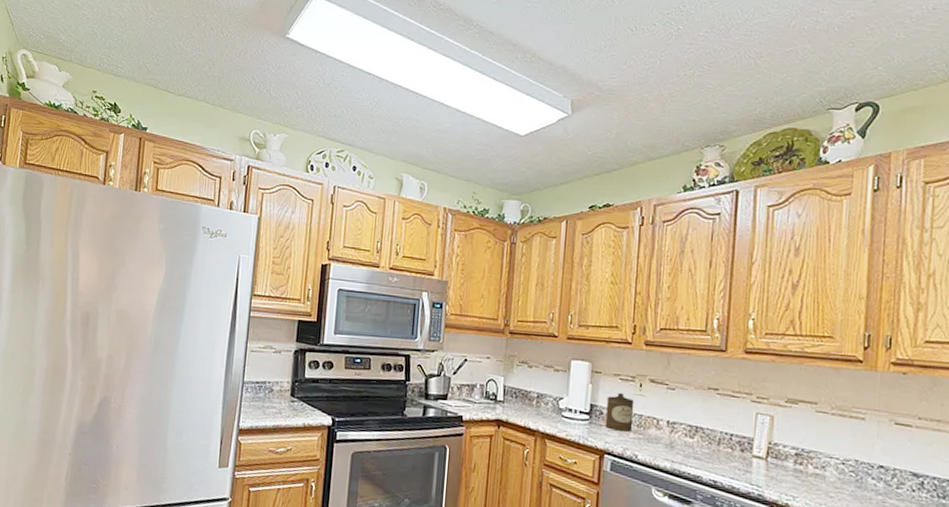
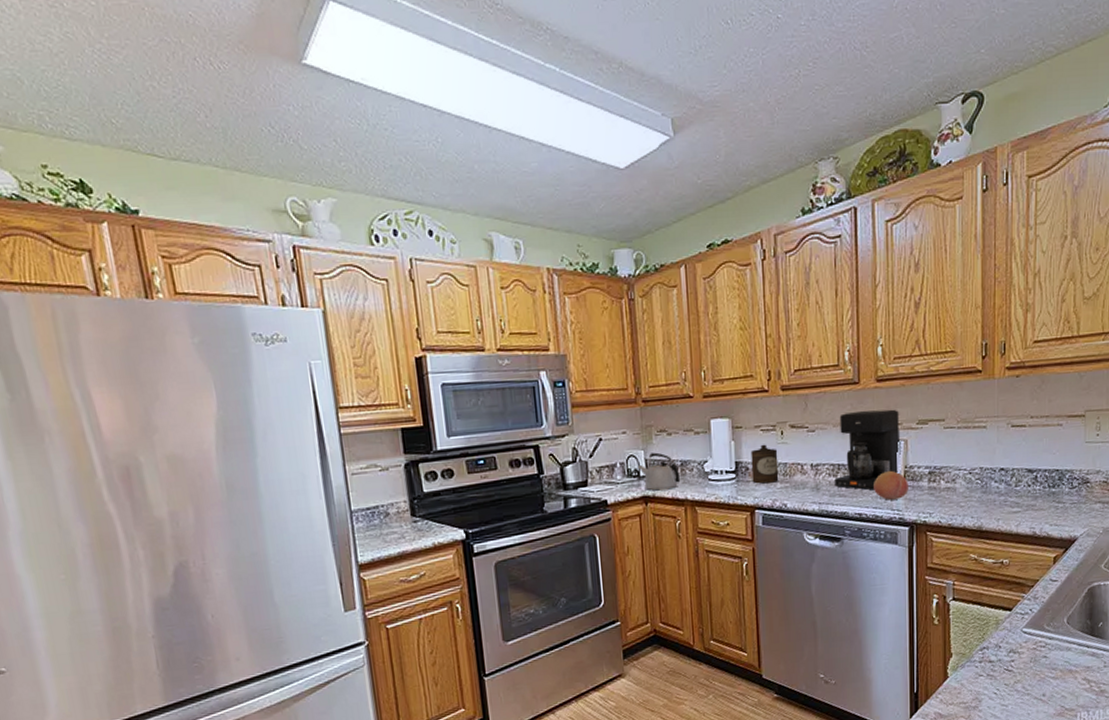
kettle: none [495,380,535,419] -> present [637,452,681,492]
coffee maker: none [690,378,766,460] -> present [834,409,899,490]
fruit: none [732,443,771,475] -> present [874,470,908,500]

